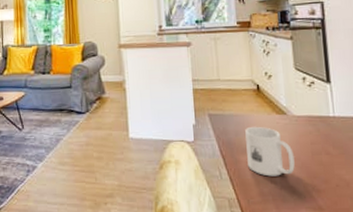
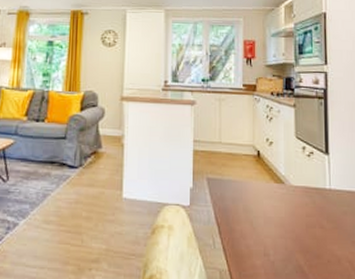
mug: present [245,126,295,177] -> none [242,194,289,249]

